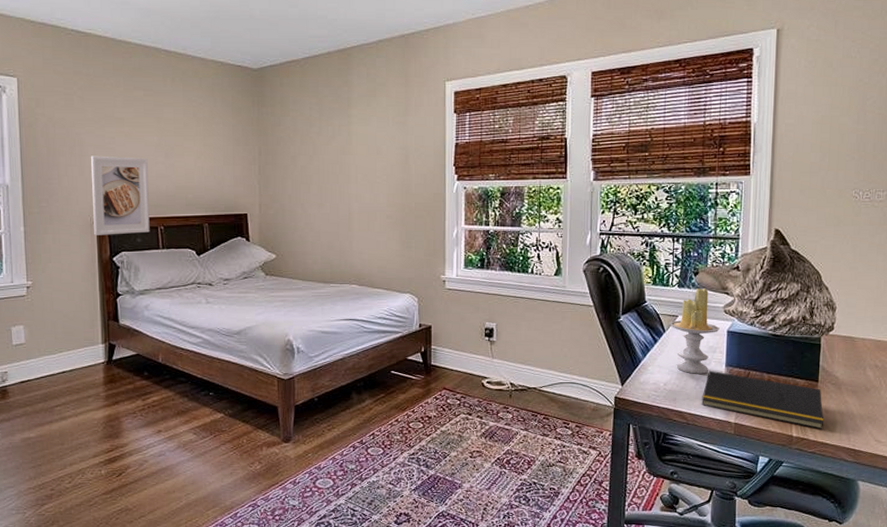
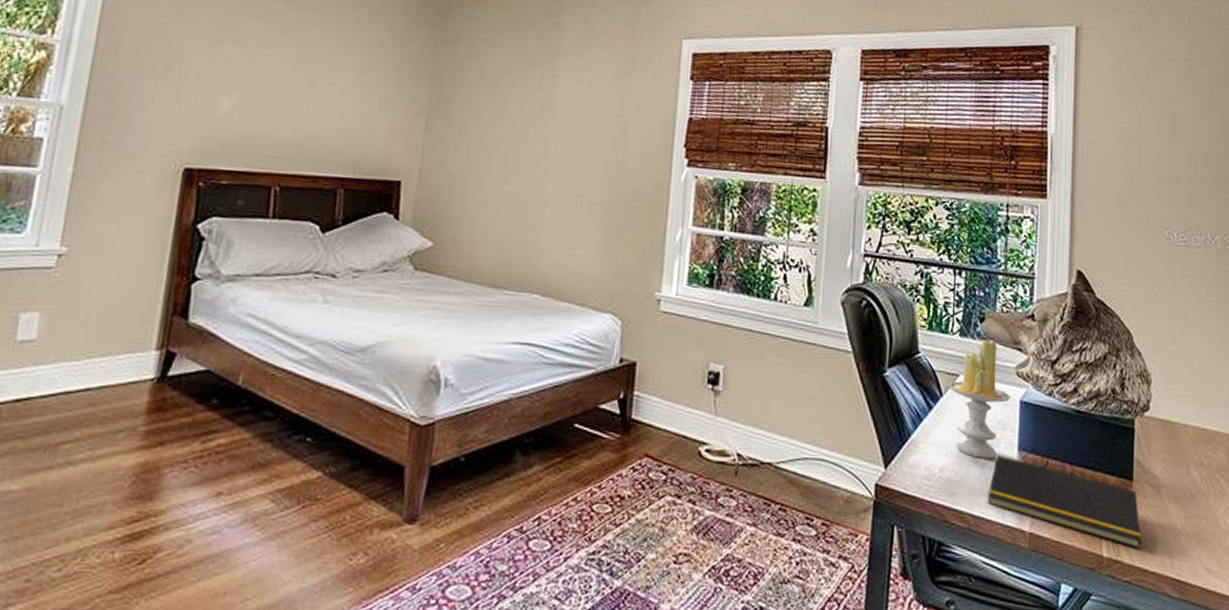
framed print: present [90,155,150,235] -> none [176,79,274,193]

